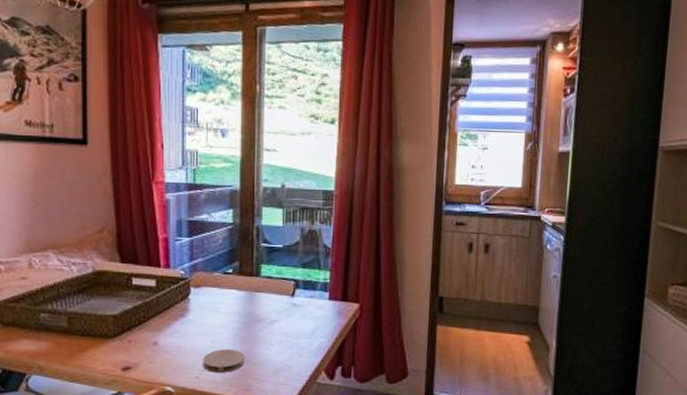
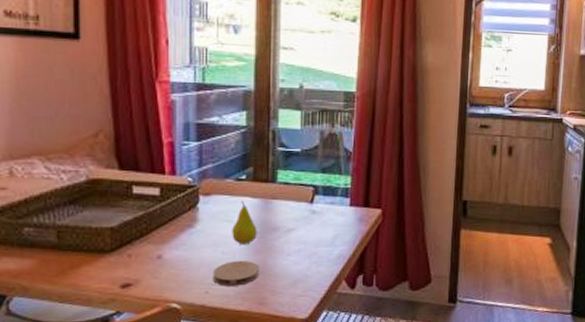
fruit: none [220,292,243,334] -> present [232,200,257,245]

